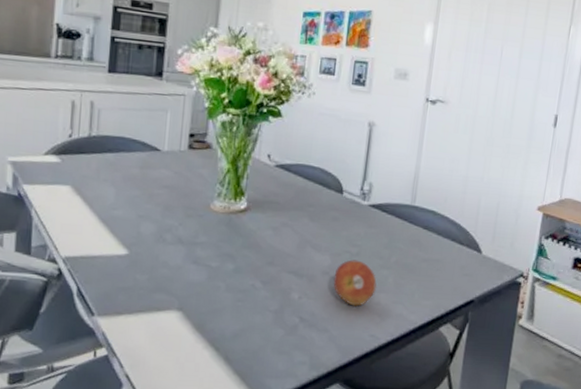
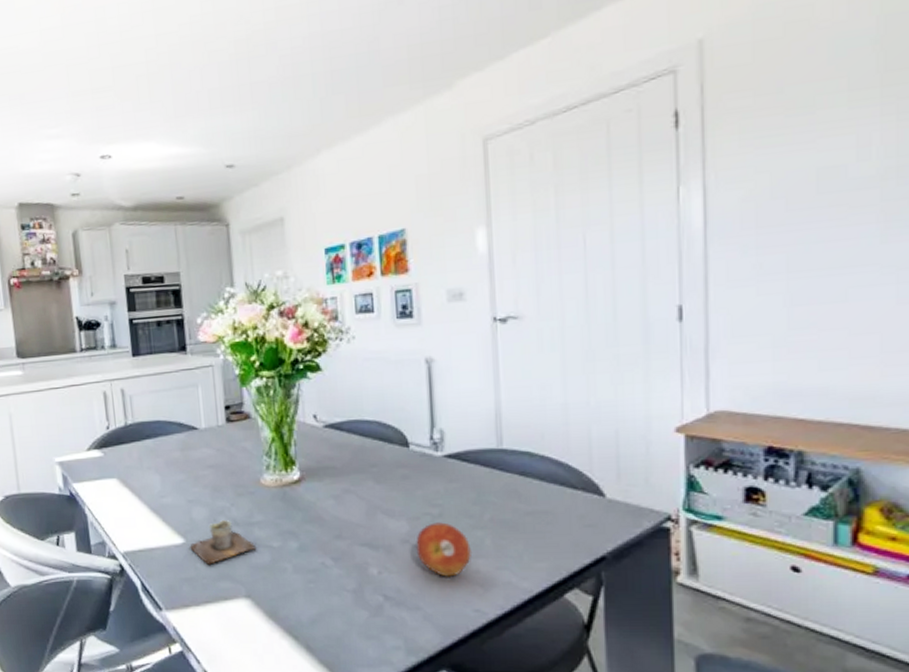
cup: none [132,236,196,277] -> present [190,519,257,565]

